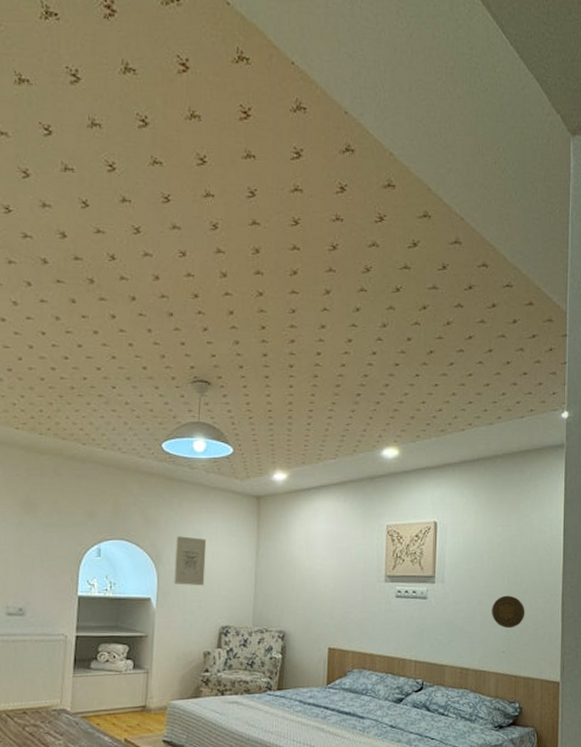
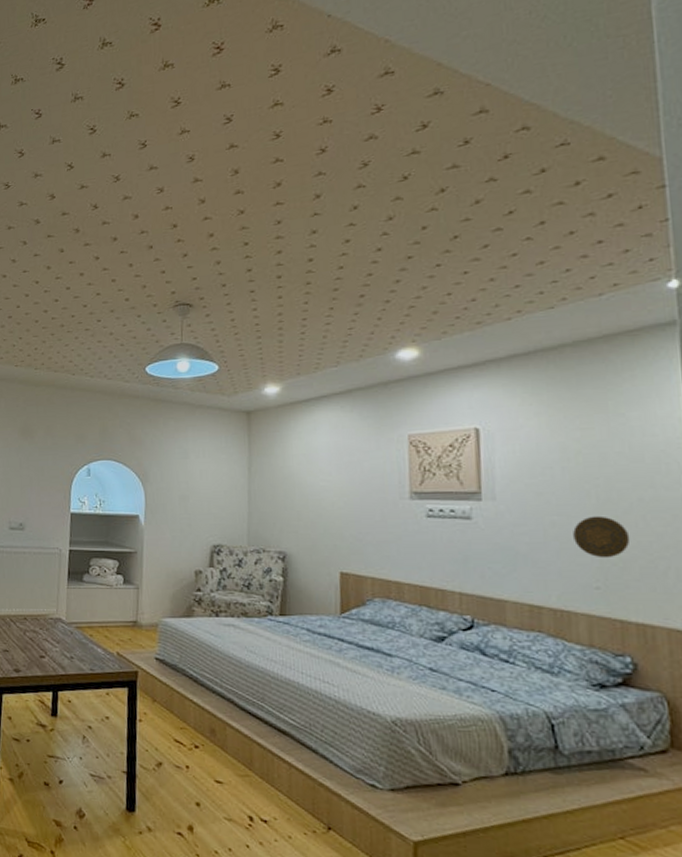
wall art: present [174,536,207,586] -> none [161,454,194,504]

